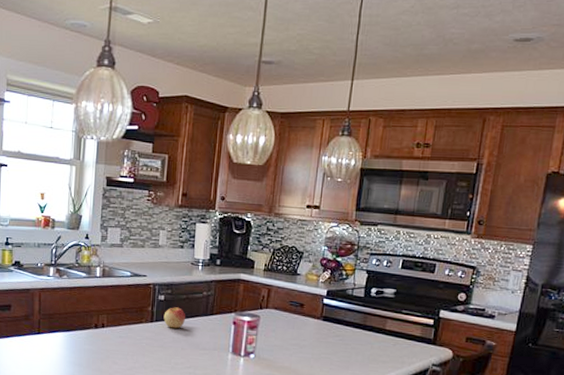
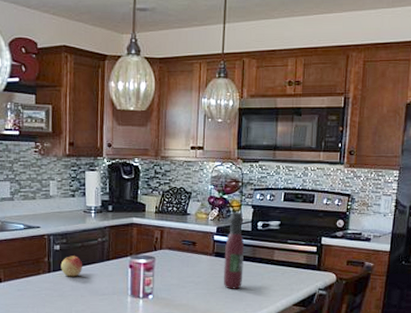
wine bottle: none [329,275,356,357] -> present [223,211,244,289]

